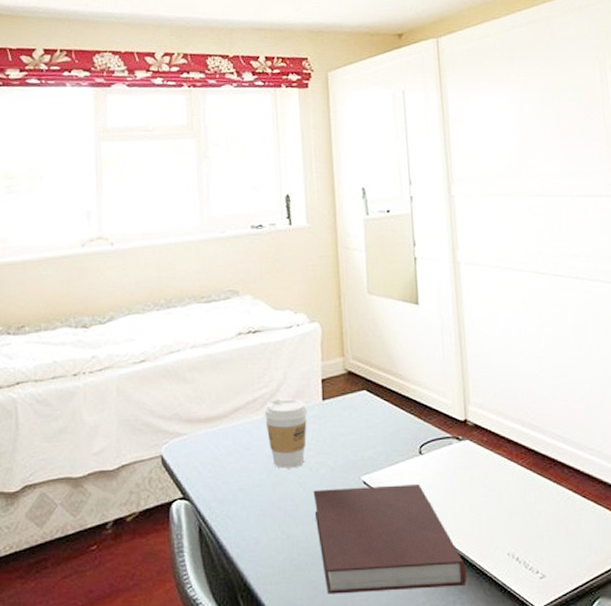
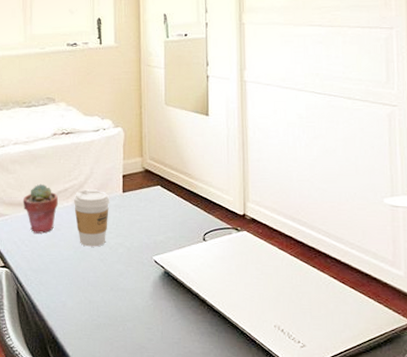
potted succulent: none [203,394,247,455] -> present [23,183,59,234]
notebook: present [313,484,467,594] -> none [112,265,238,350]

